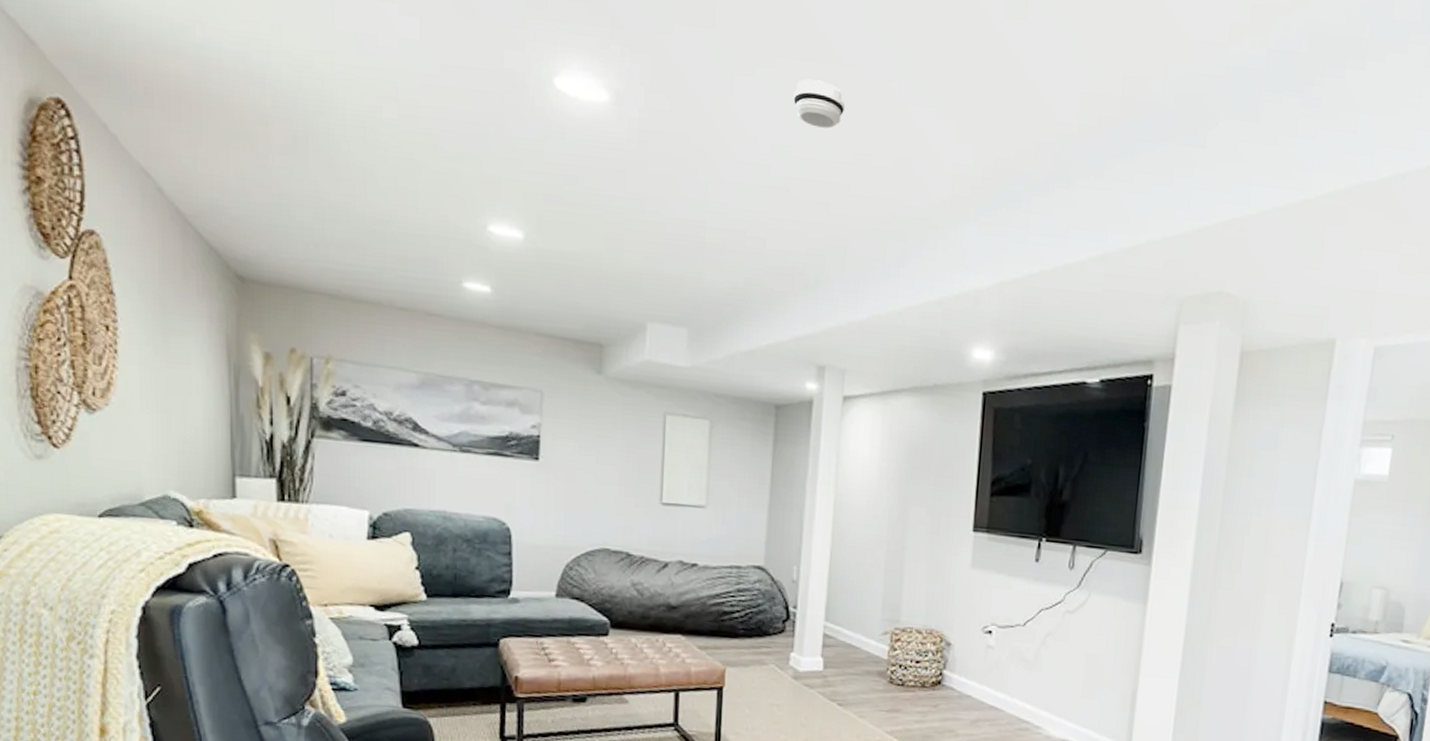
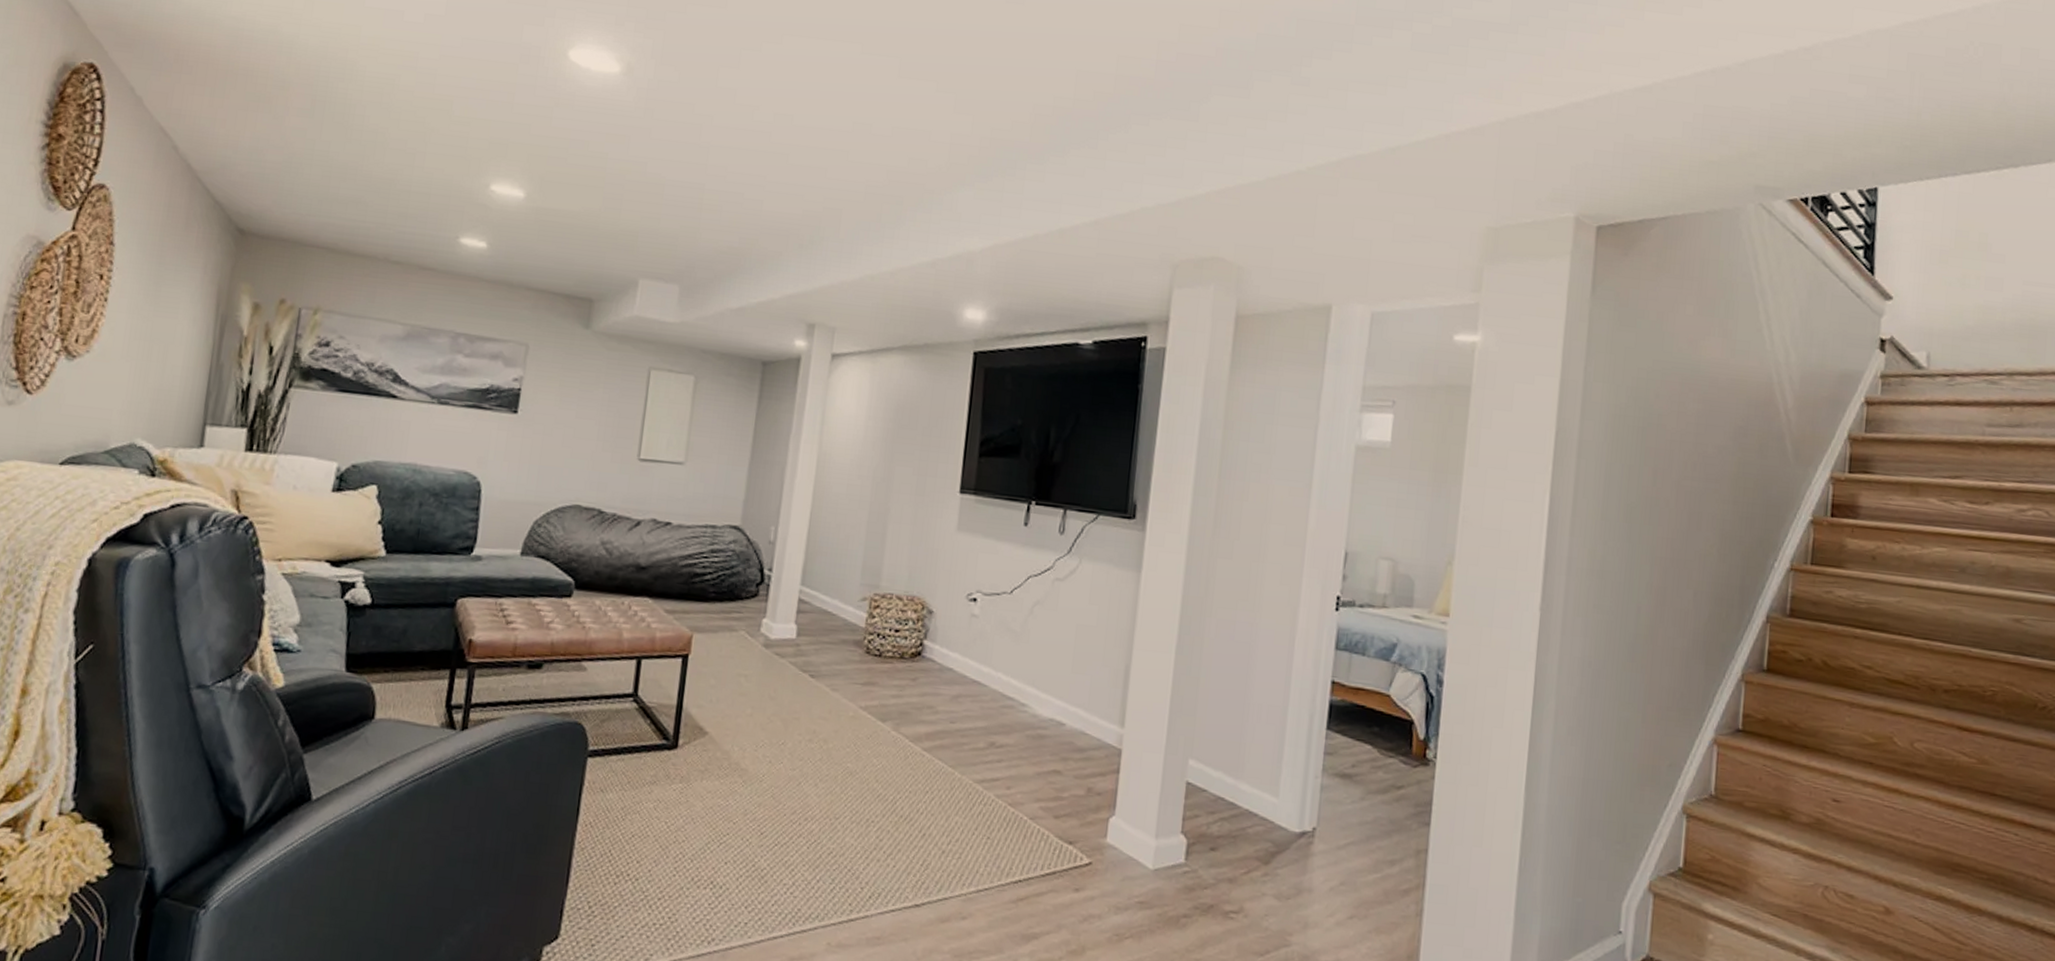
smoke detector: present [793,79,845,129] -> none [797,54,848,100]

